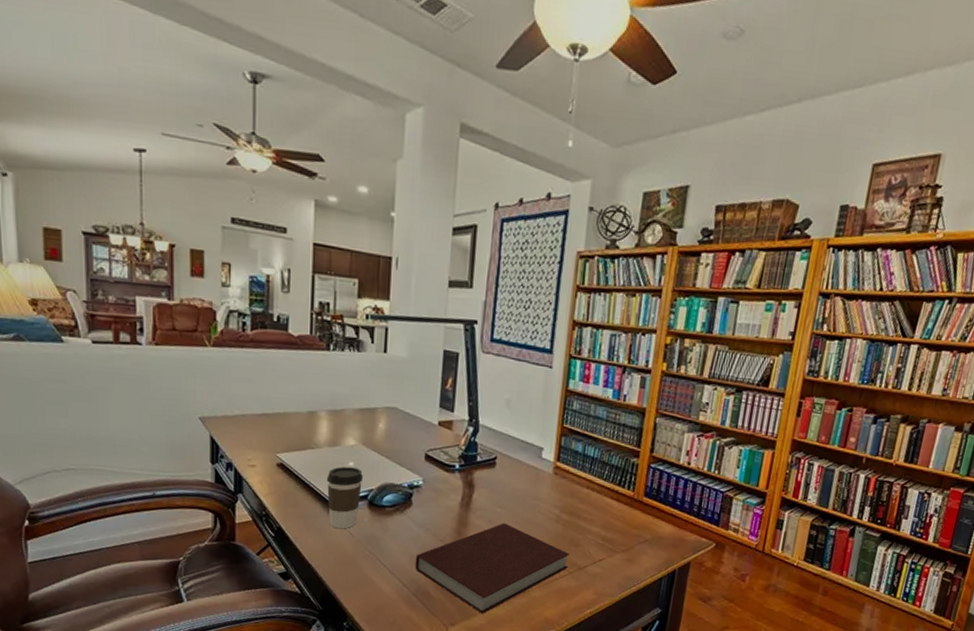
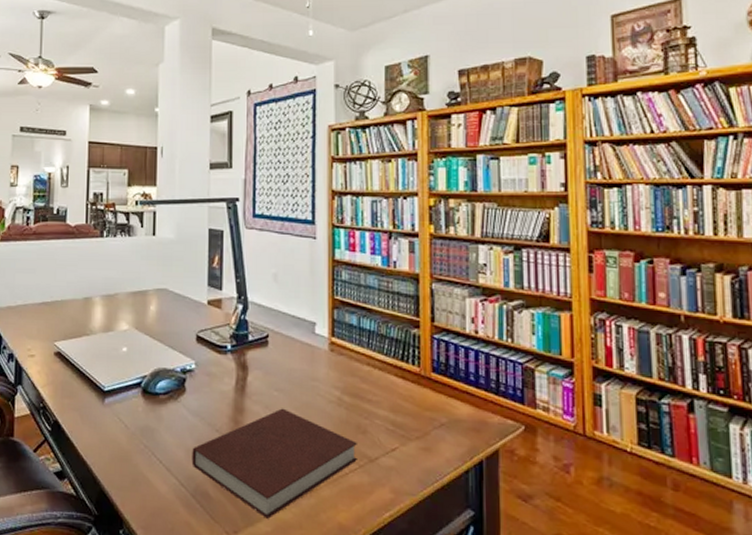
coffee cup: present [326,466,363,529] -> none [101,352,136,421]

